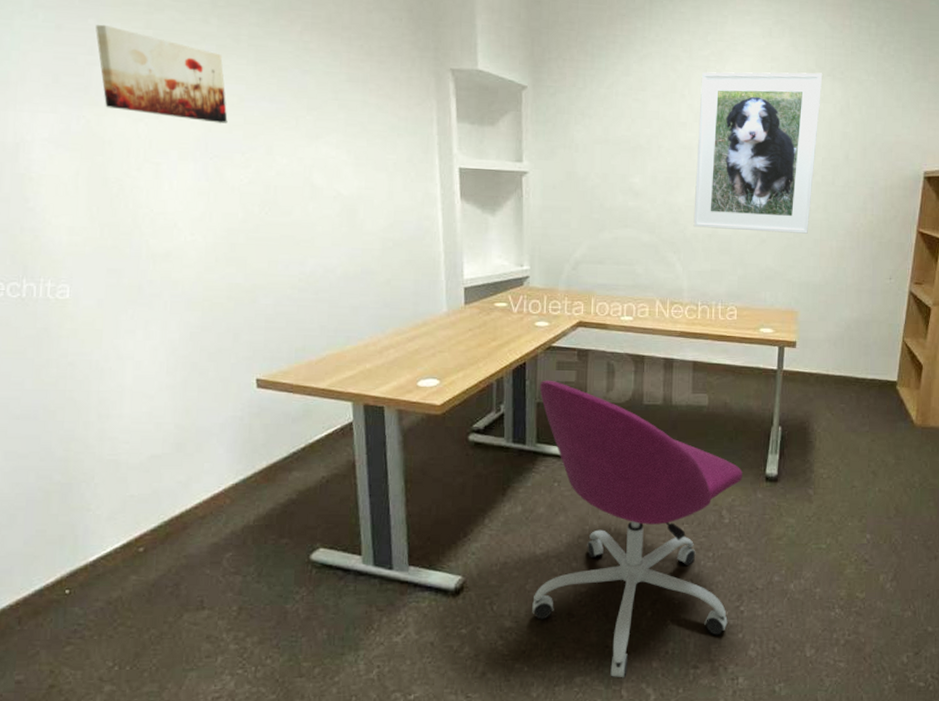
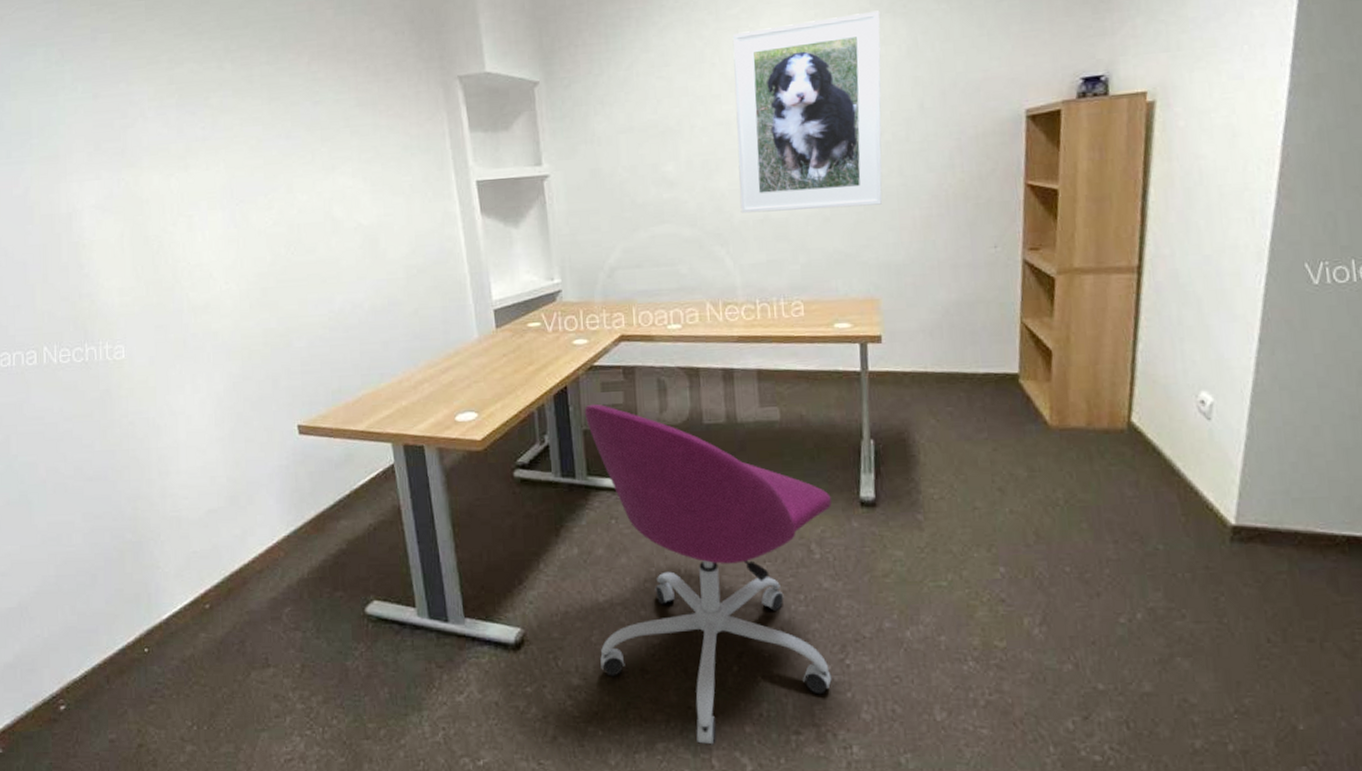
wall art: present [96,24,228,124] -> none [126,86,249,168]

